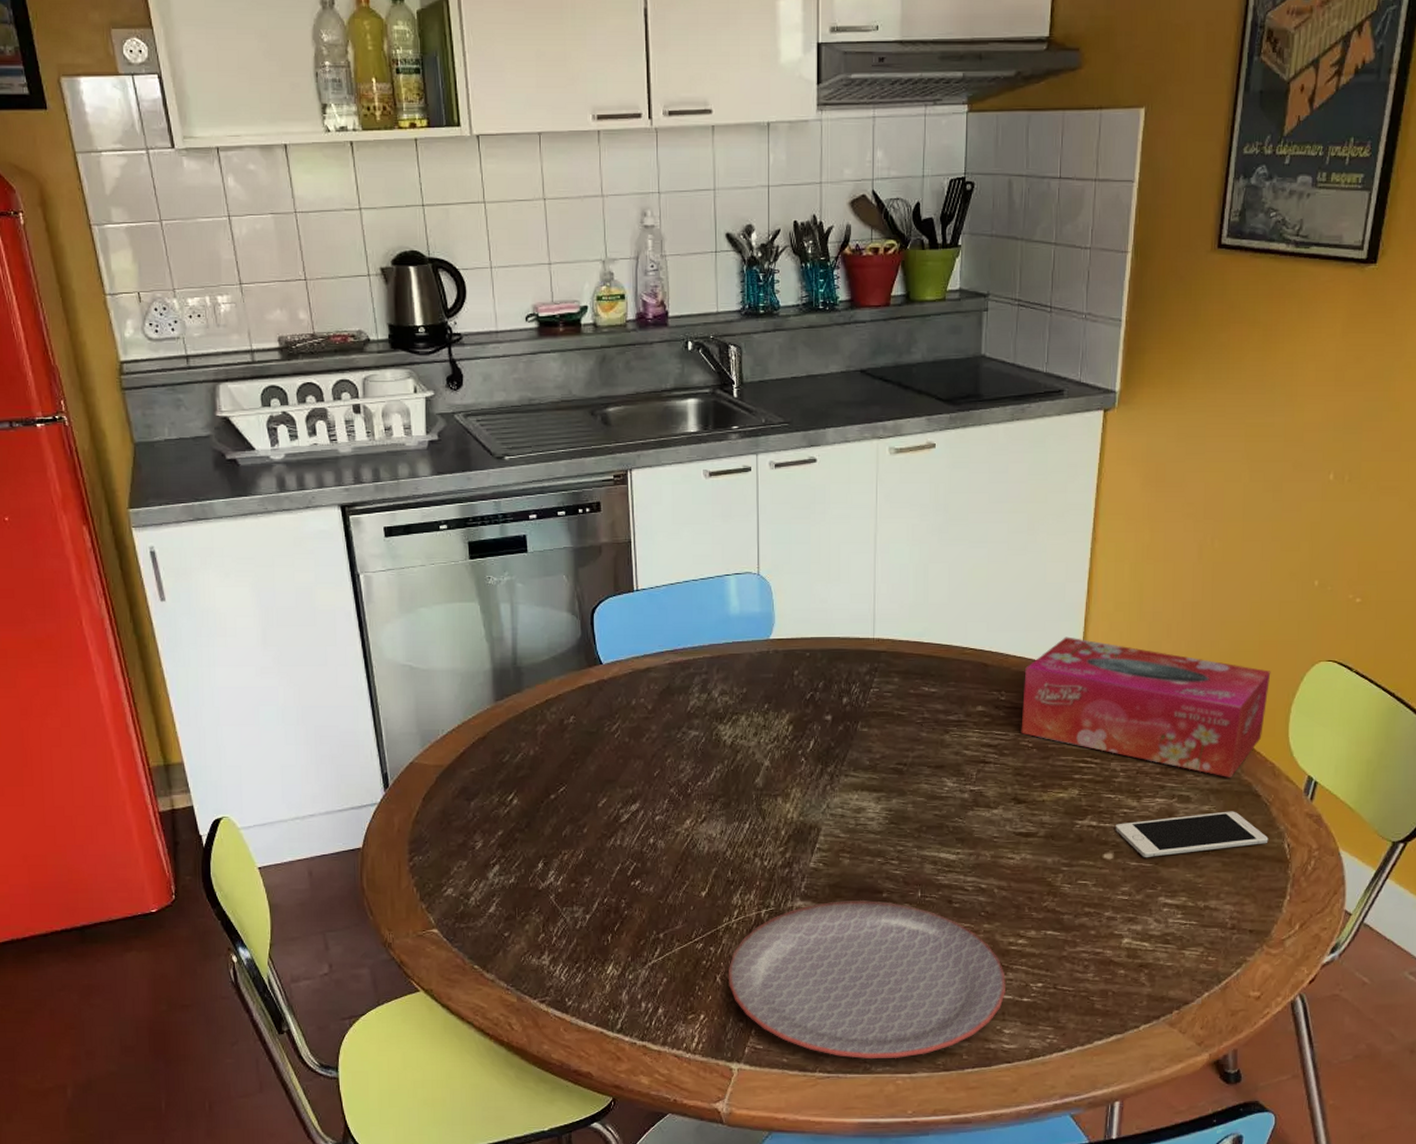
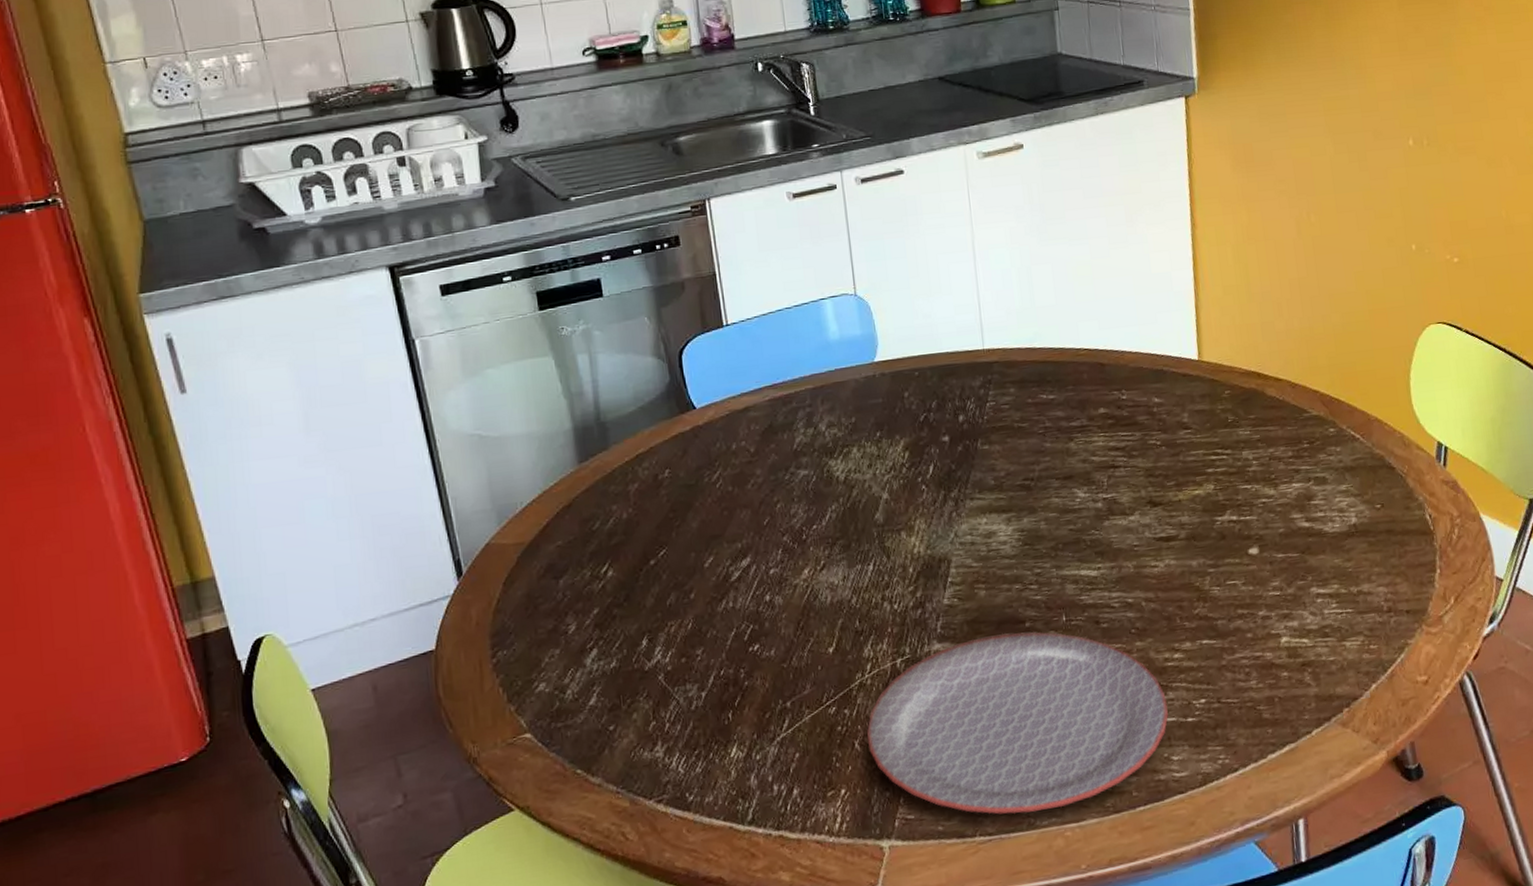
tissue box: present [1021,637,1271,779] -> none [1142,326,1387,454]
cell phone: present [1116,811,1269,858] -> none [1256,487,1410,548]

